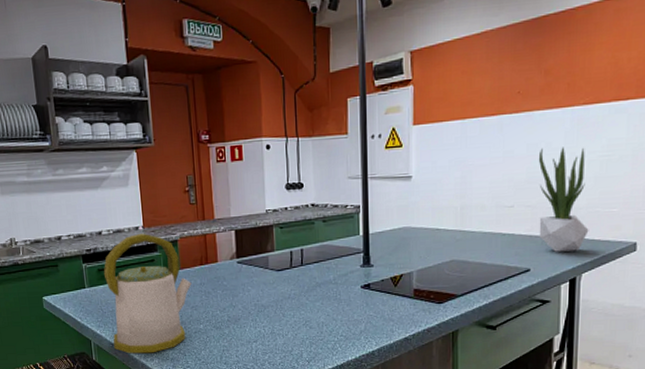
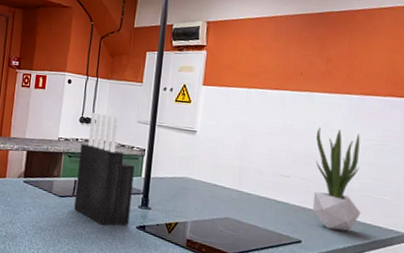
knife block: none [291,175,353,291] -> present [74,112,135,226]

